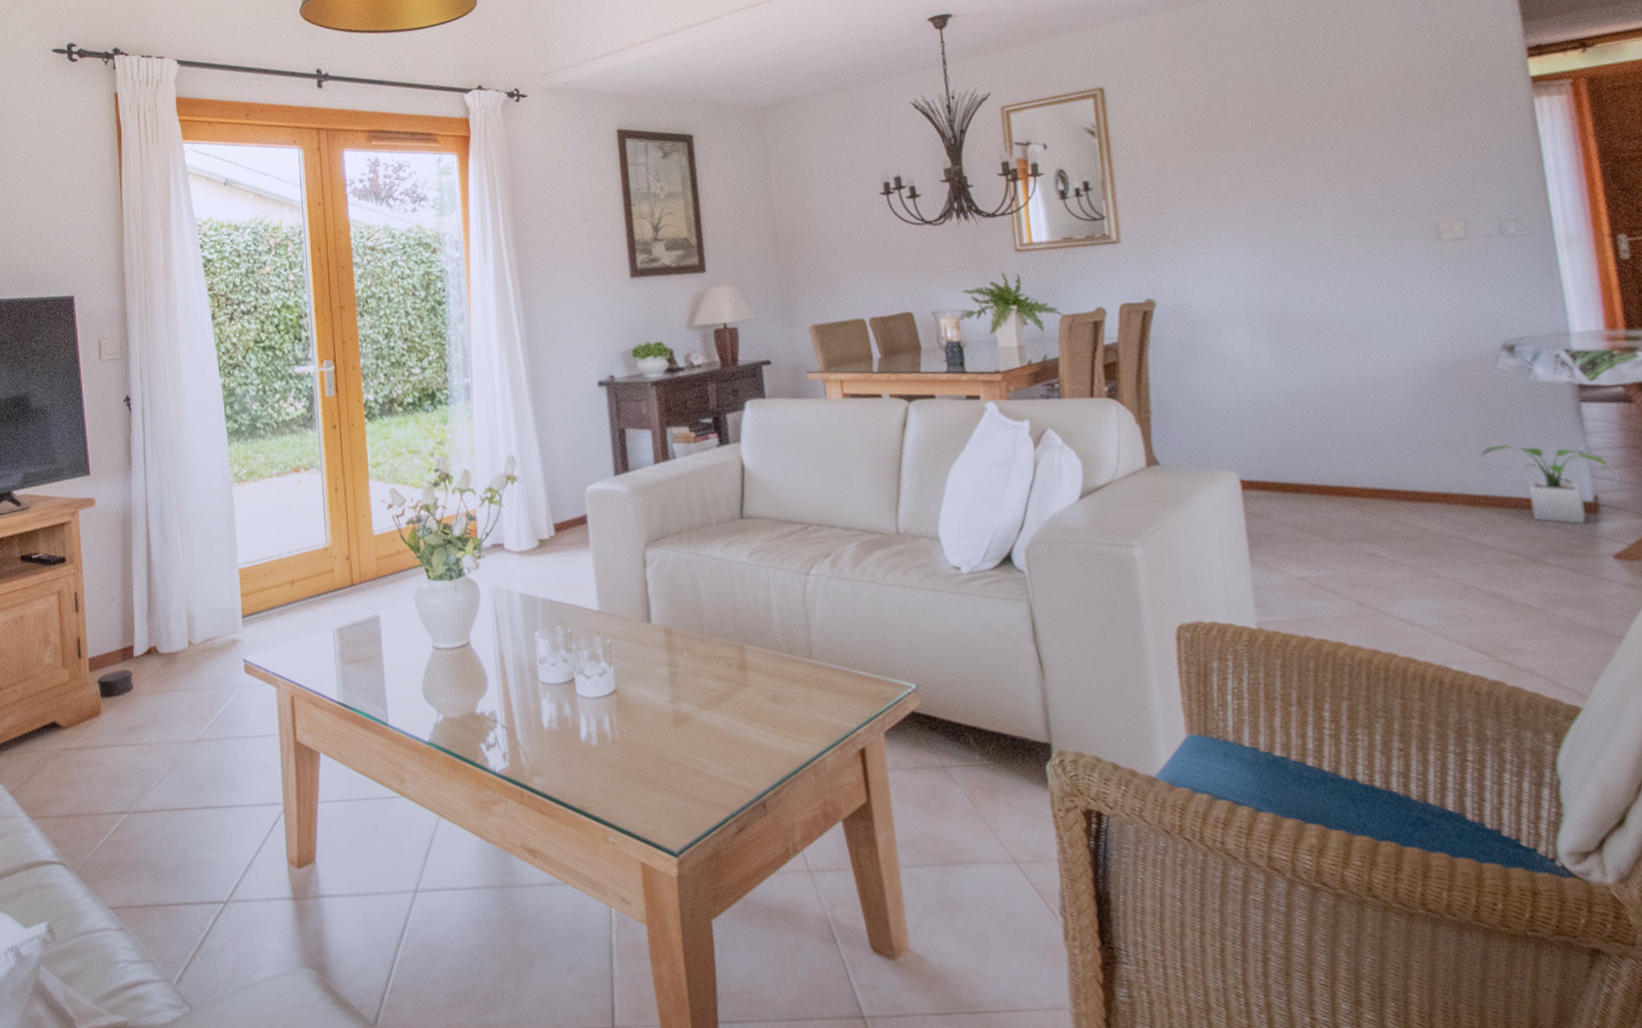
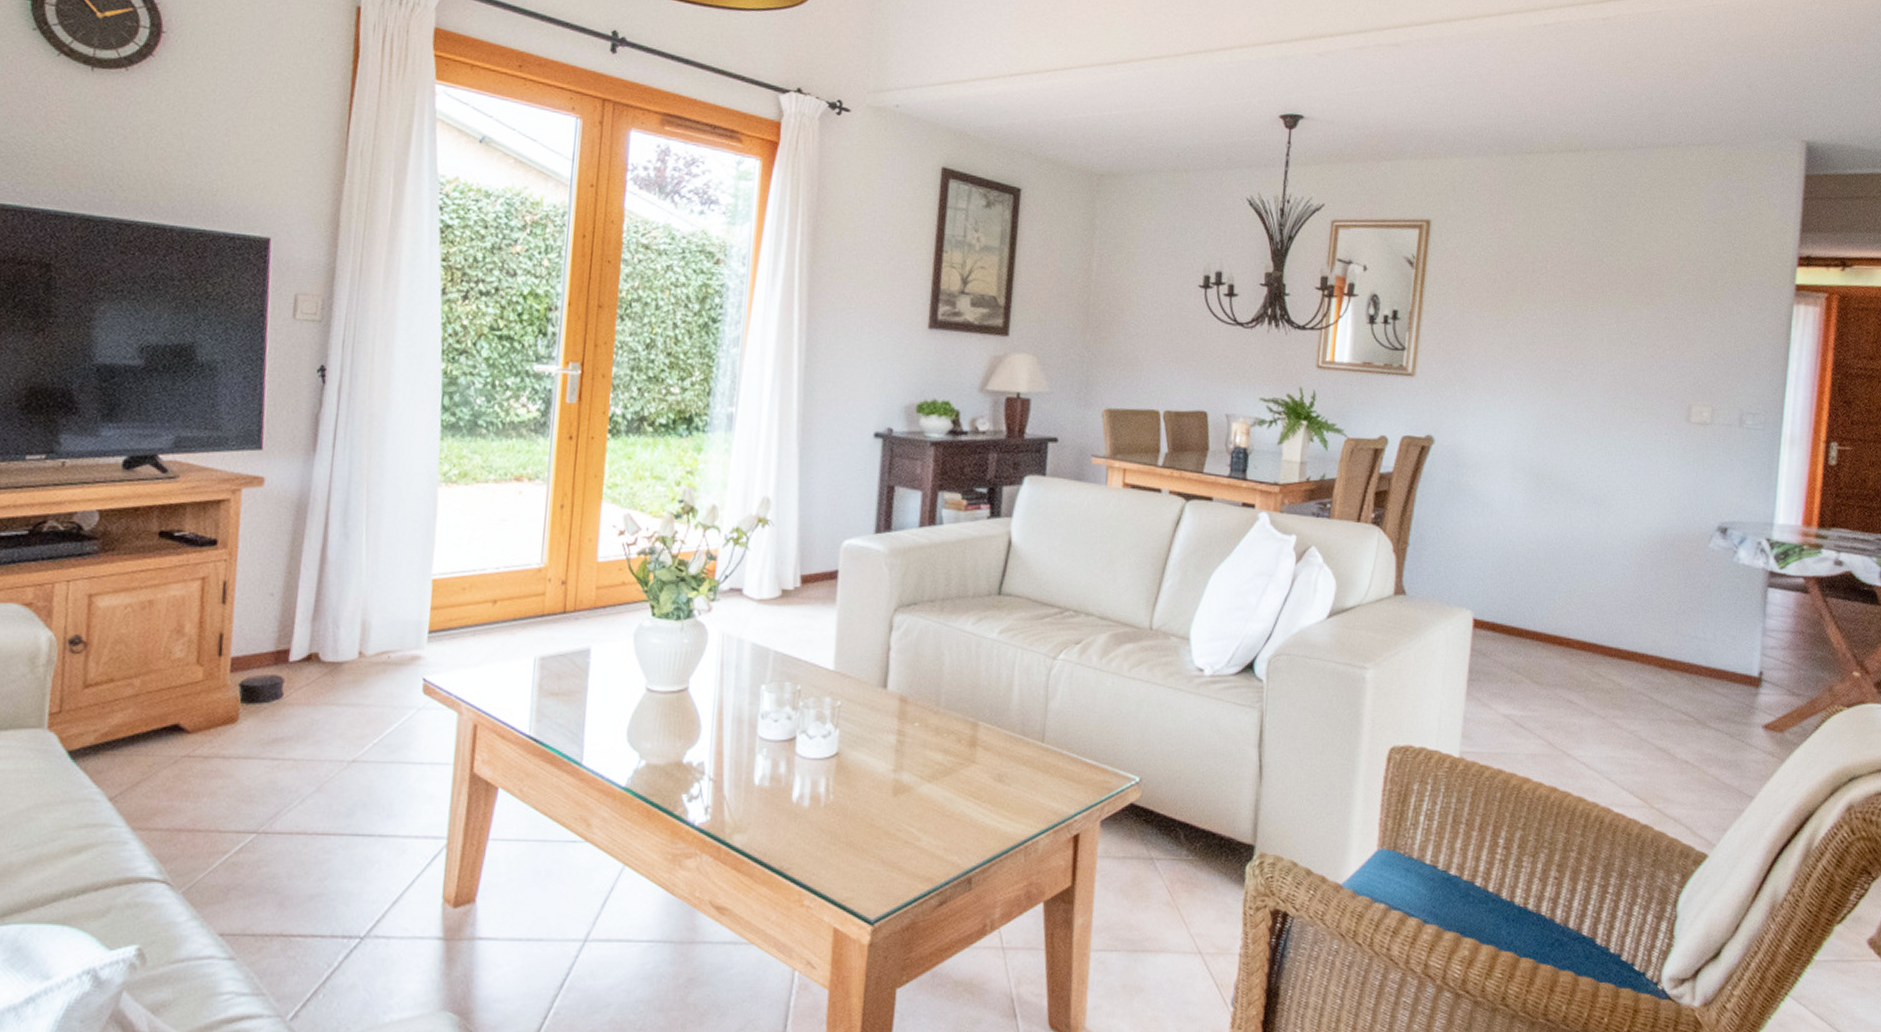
potted plant: present [1481,444,1608,524] -> none [1679,616,1776,695]

